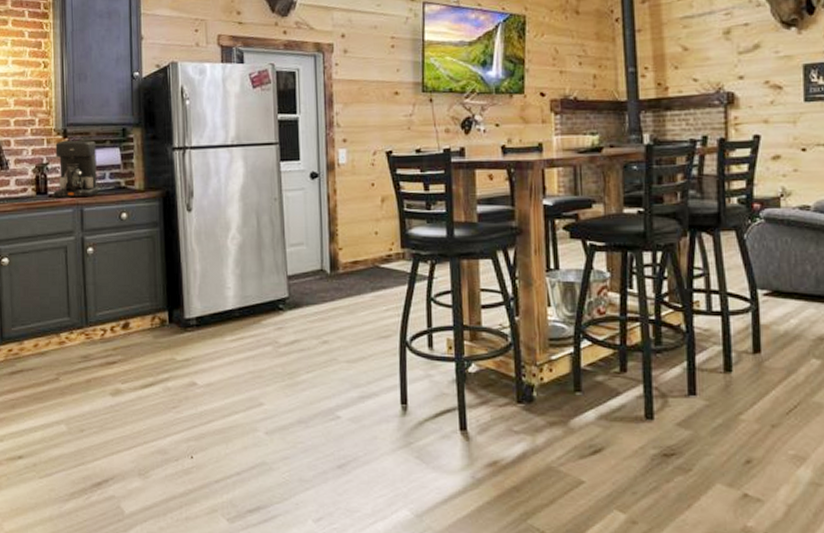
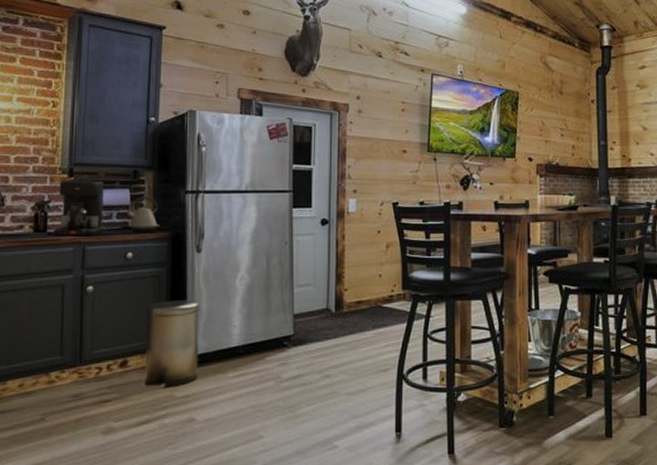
kettle: none [119,154,150,192] -> present [127,196,159,232]
pedal bin: none [143,261,196,351] -> present [145,300,200,388]

